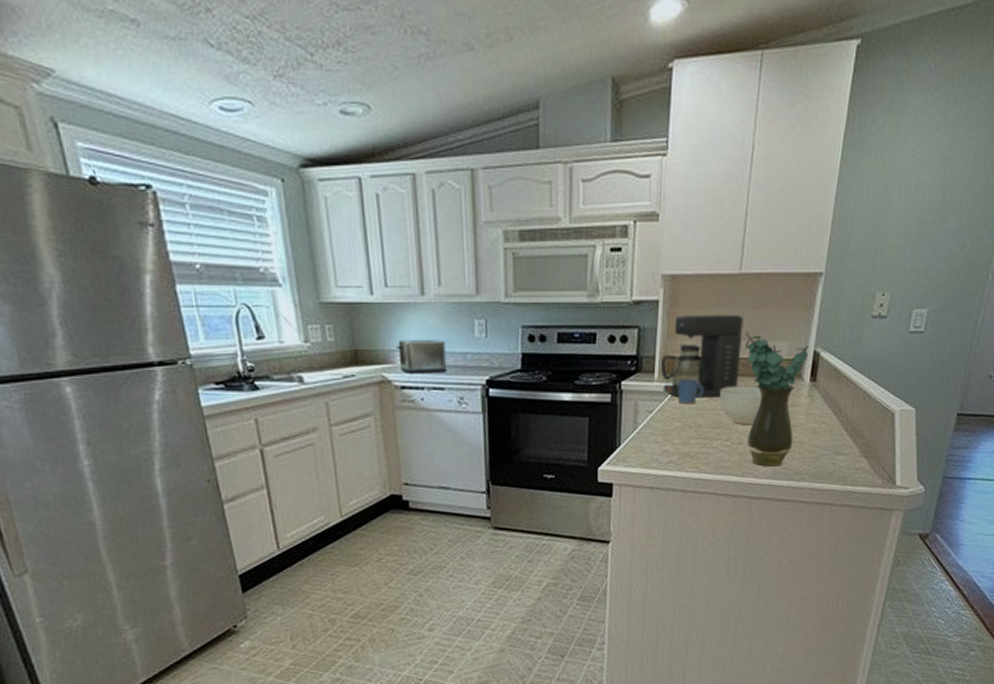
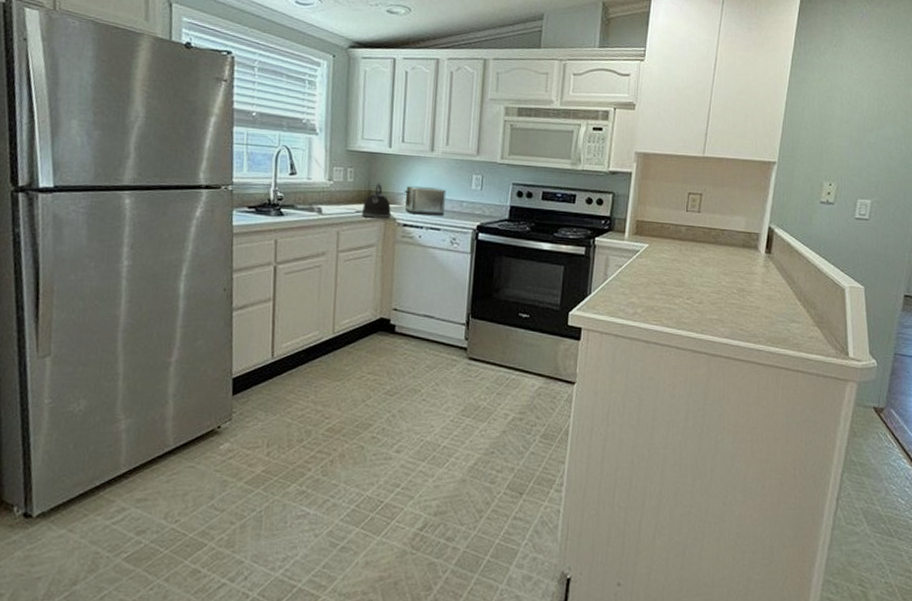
kettle: none [349,340,386,384] -> present [361,183,392,220]
coffee maker: present [661,314,743,398] -> none [631,186,705,260]
mug: present [678,379,703,404] -> none [645,241,668,263]
bowl: present [720,385,762,425] -> none [683,250,721,287]
vase: present [745,332,809,467] -> none [707,205,764,328]

